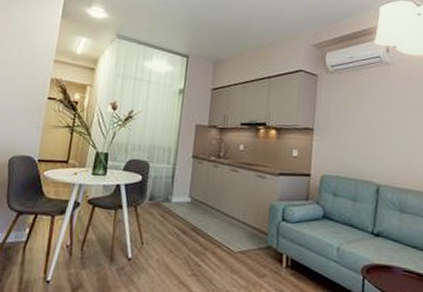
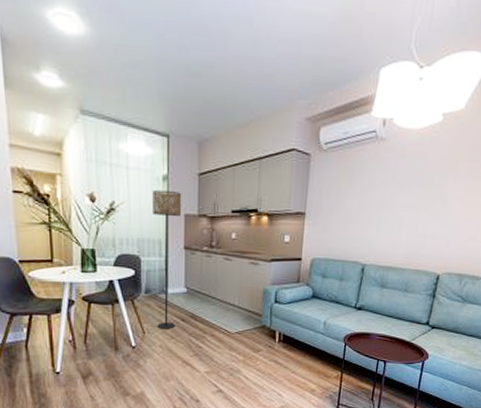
floor lamp: none [157,101,195,242] -> present [152,189,182,329]

